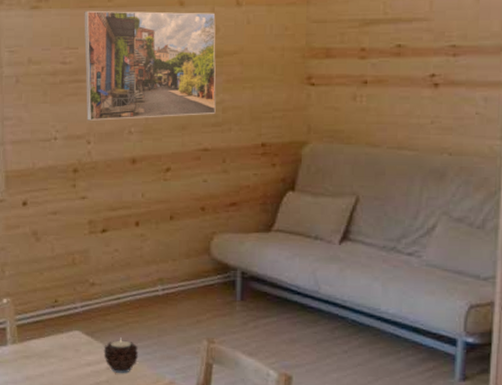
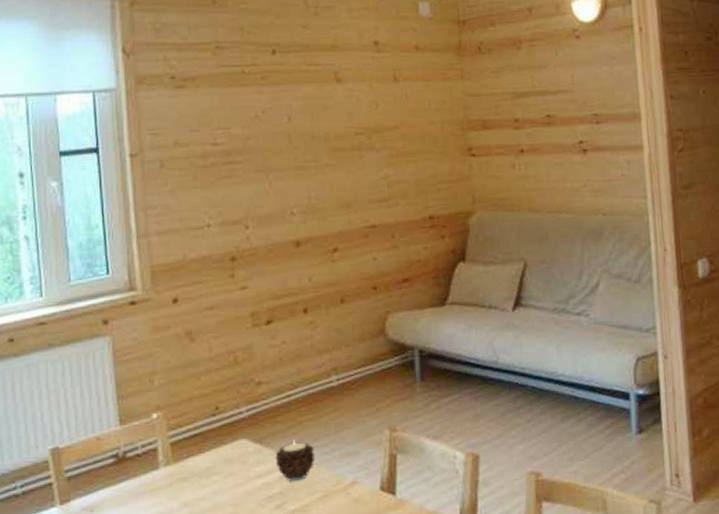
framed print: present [84,10,216,121] -> none [235,89,381,204]

